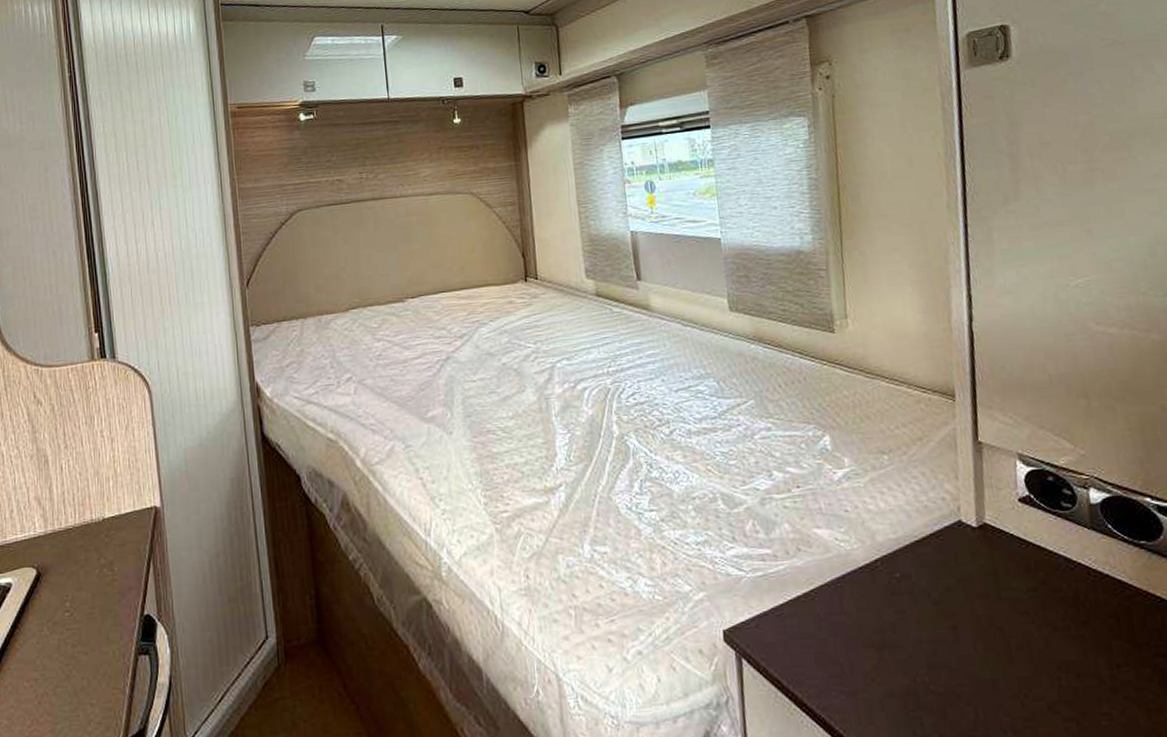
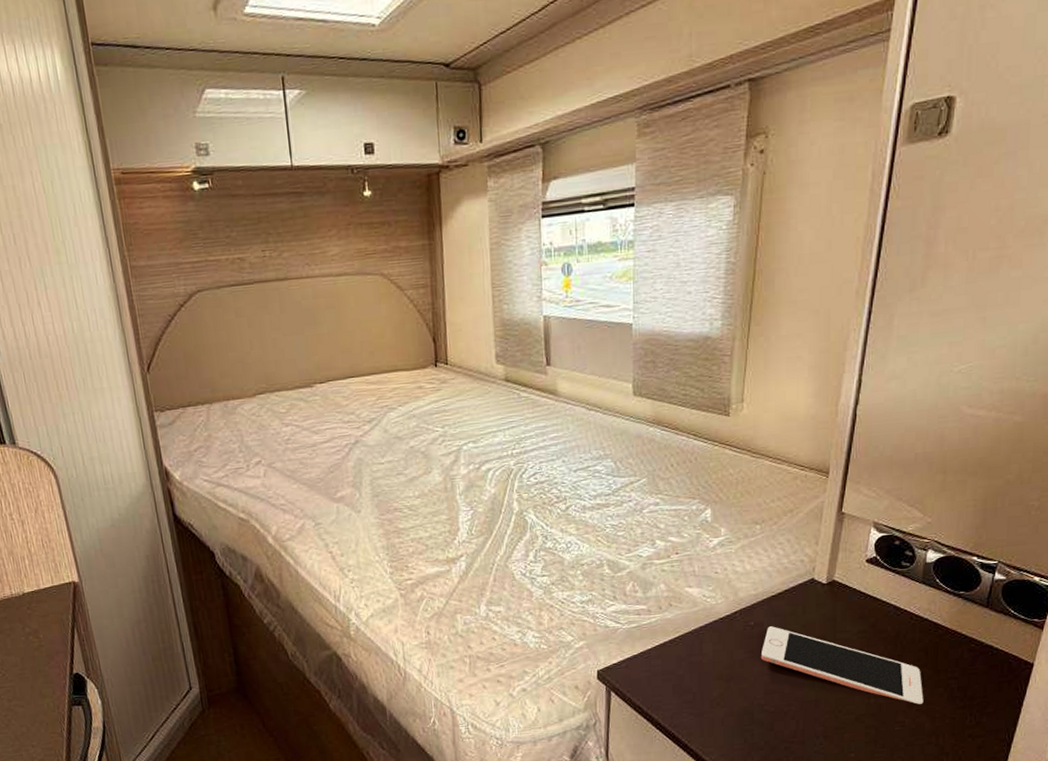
cell phone: none [914,579,1130,690] -> present [760,626,924,704]

